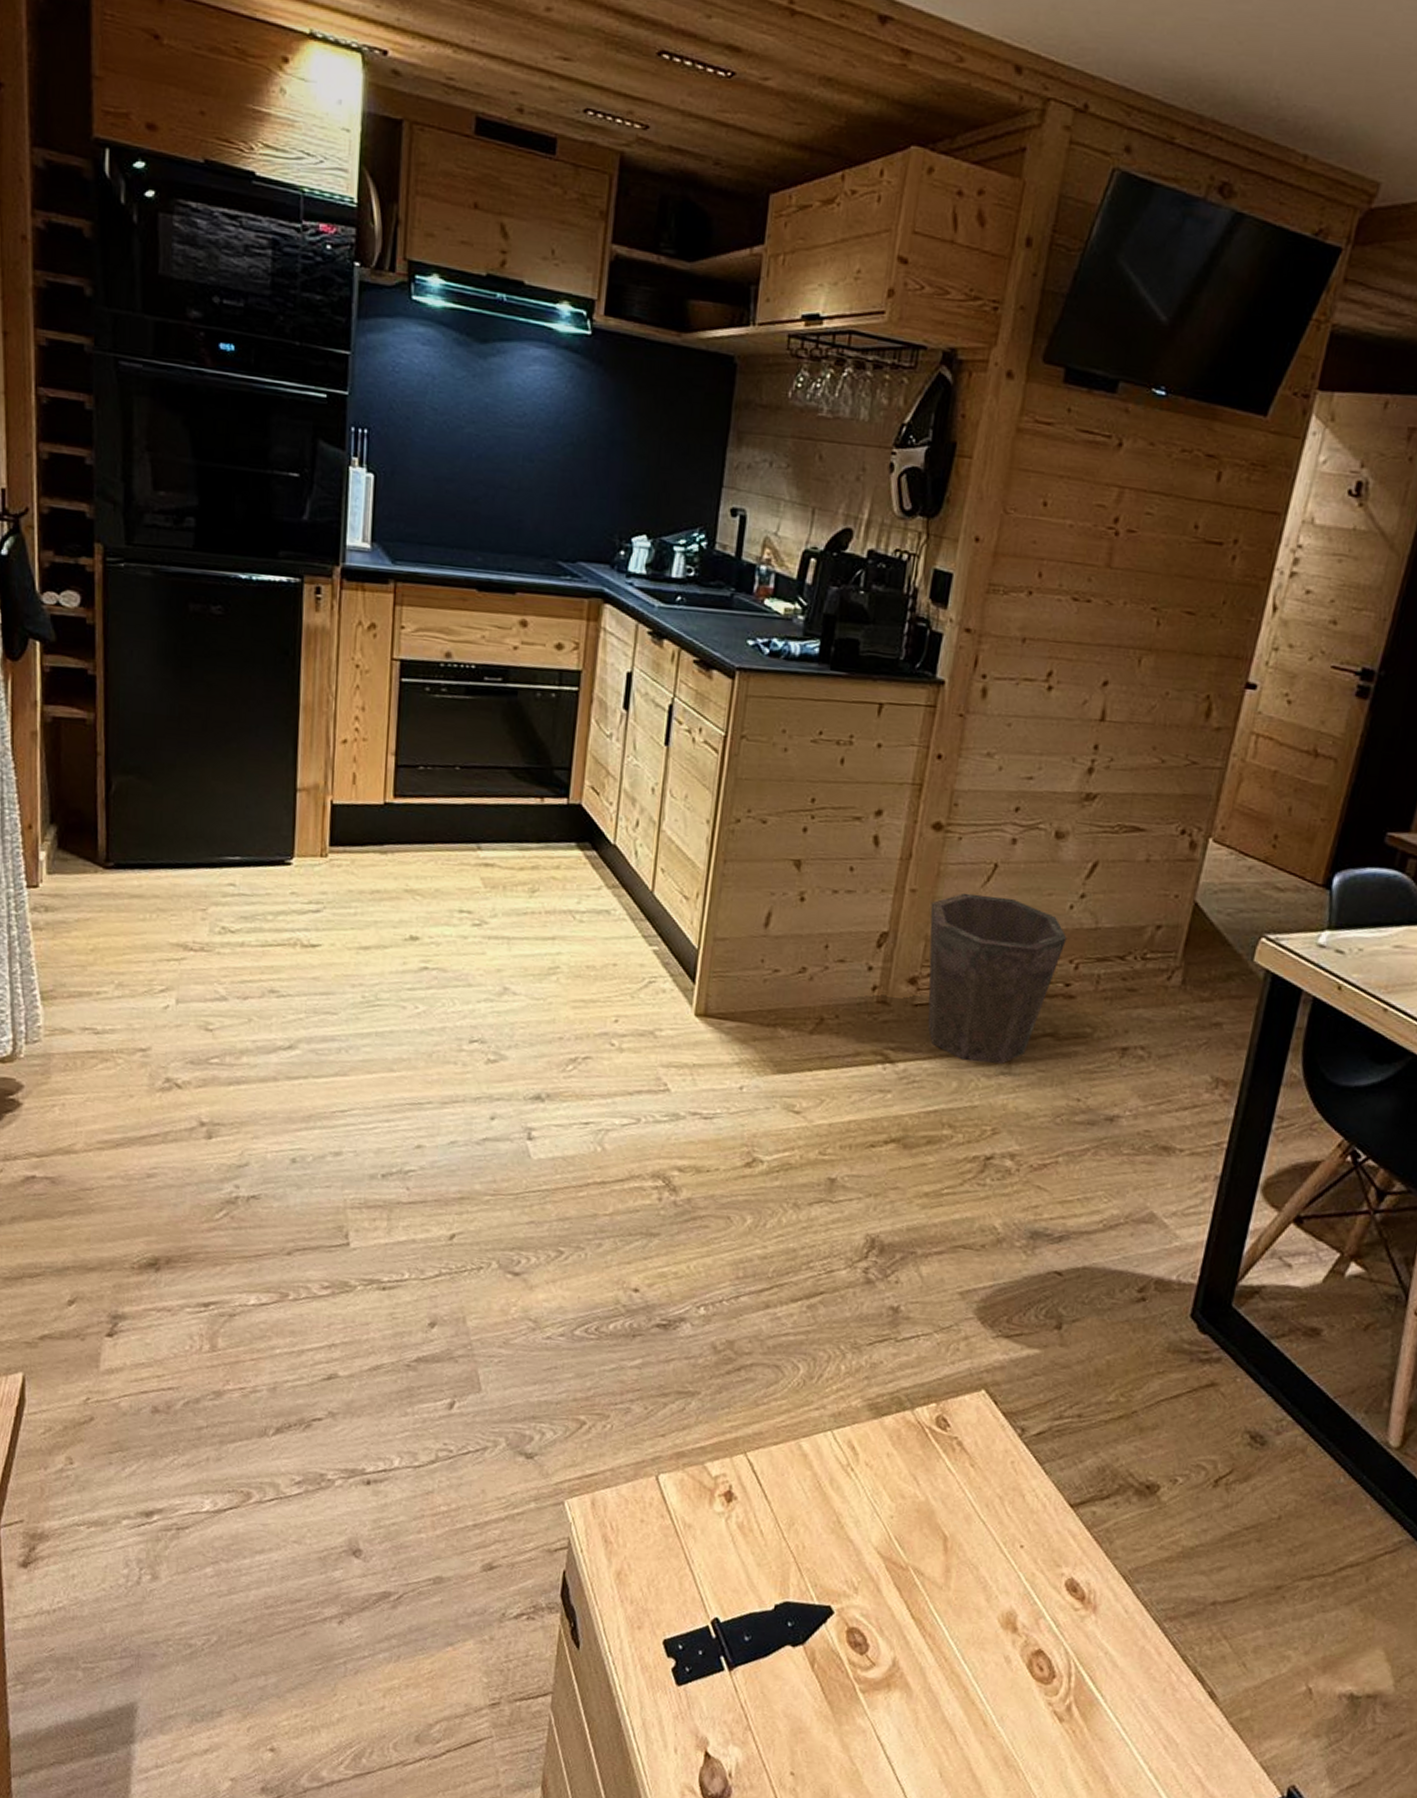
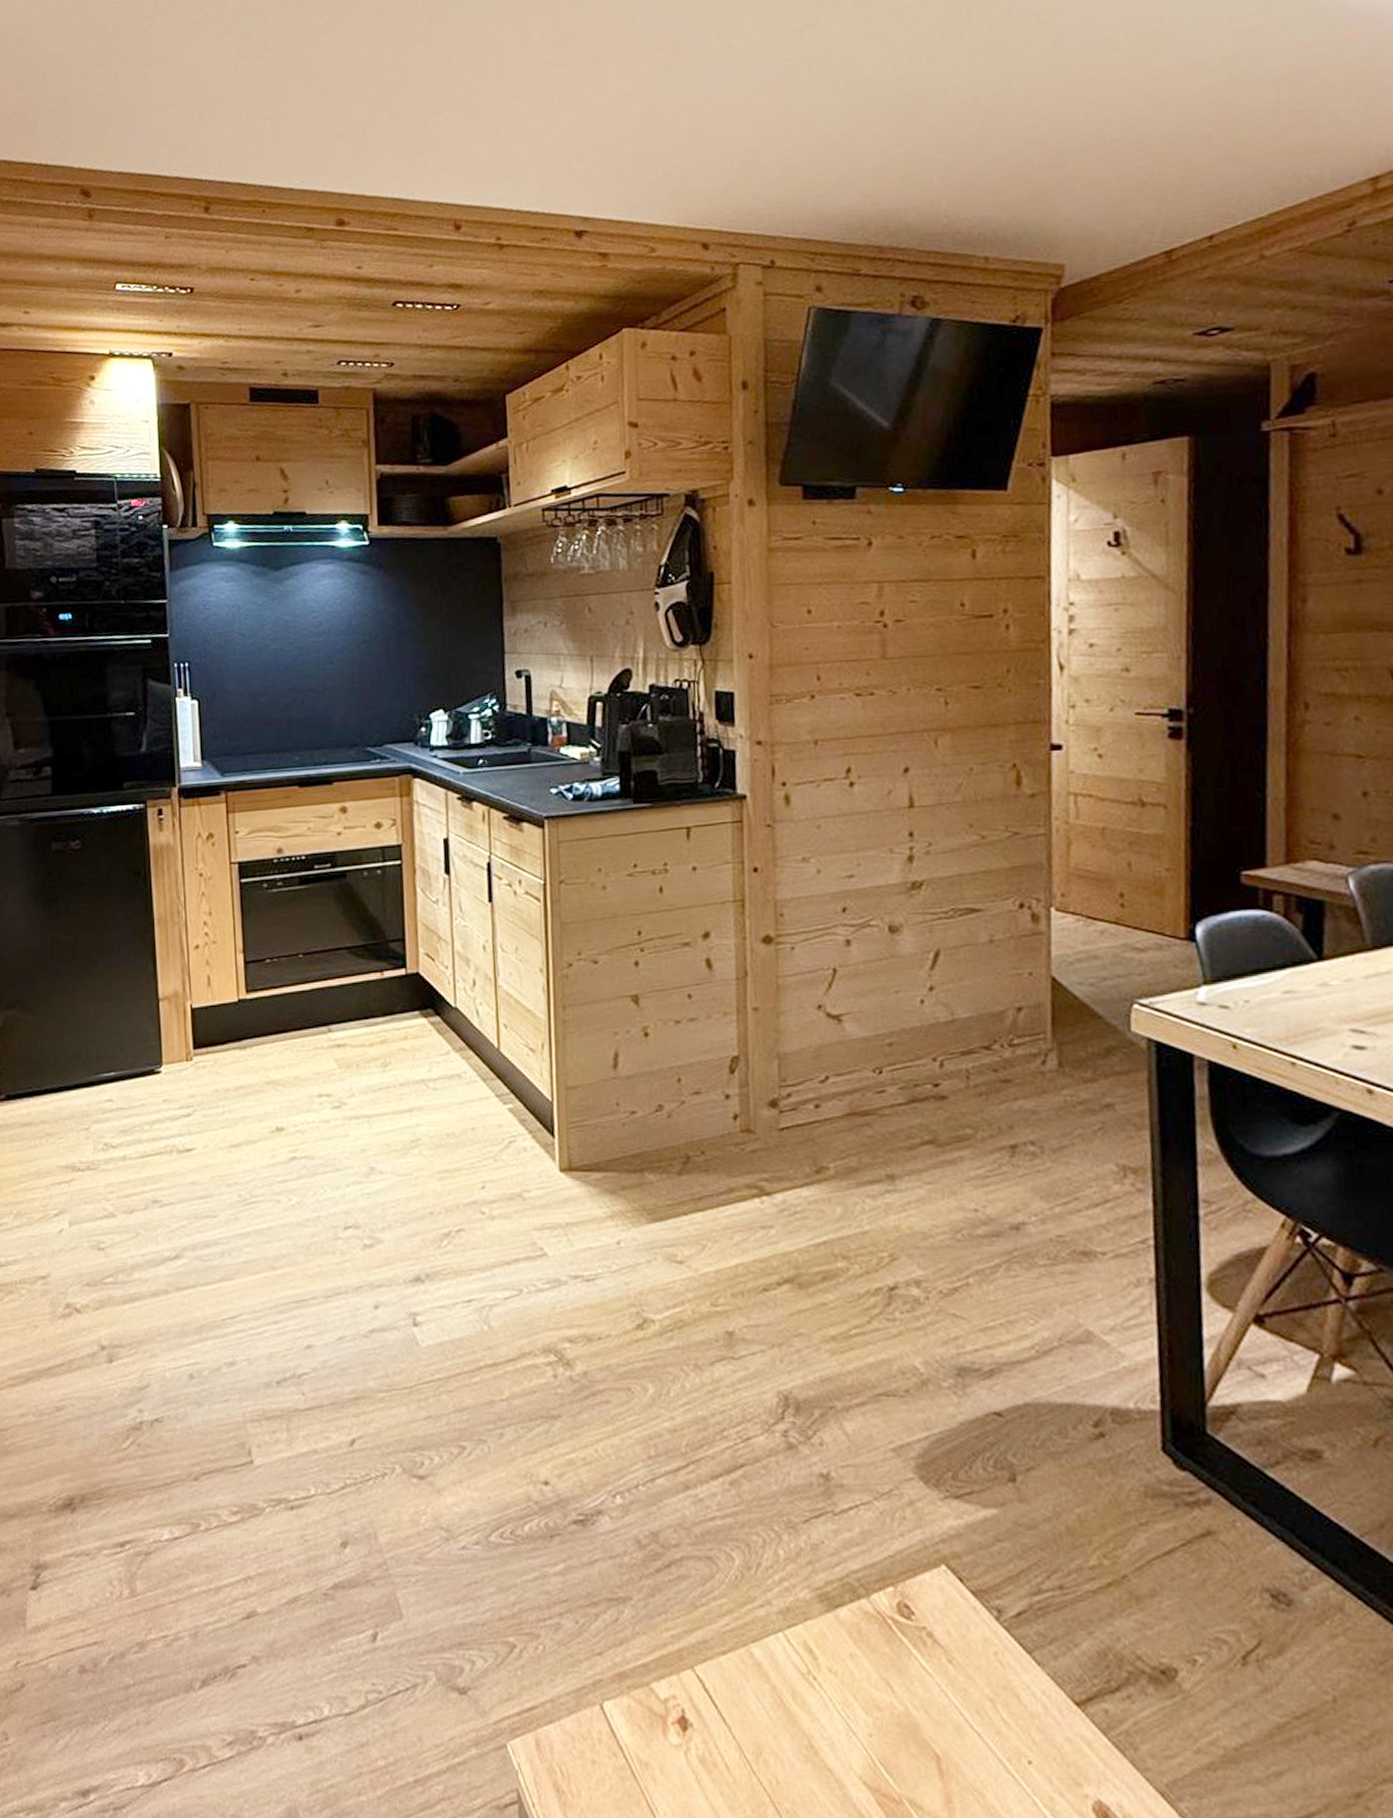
waste bin: present [927,892,1067,1064] -> none [776,1002,925,1183]

